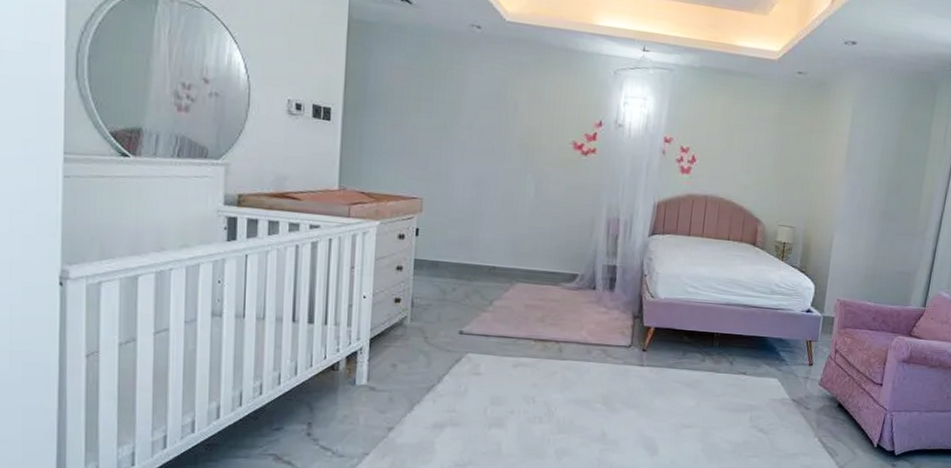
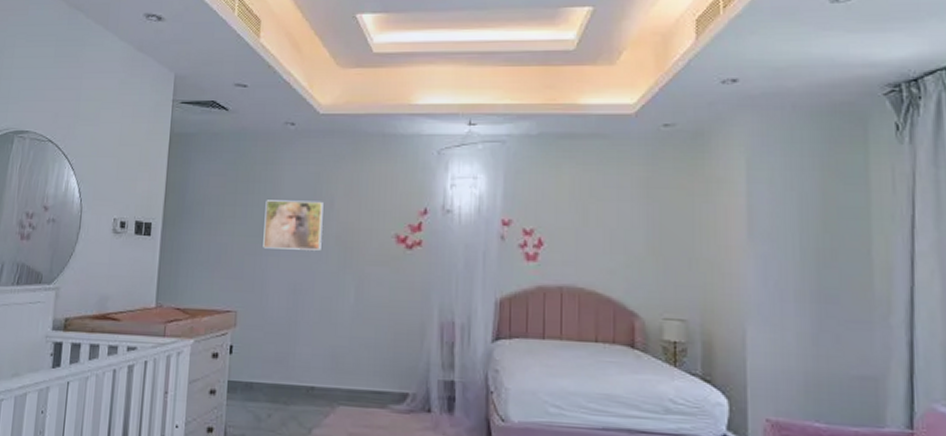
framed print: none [448,98,508,150] -> present [263,200,324,250]

